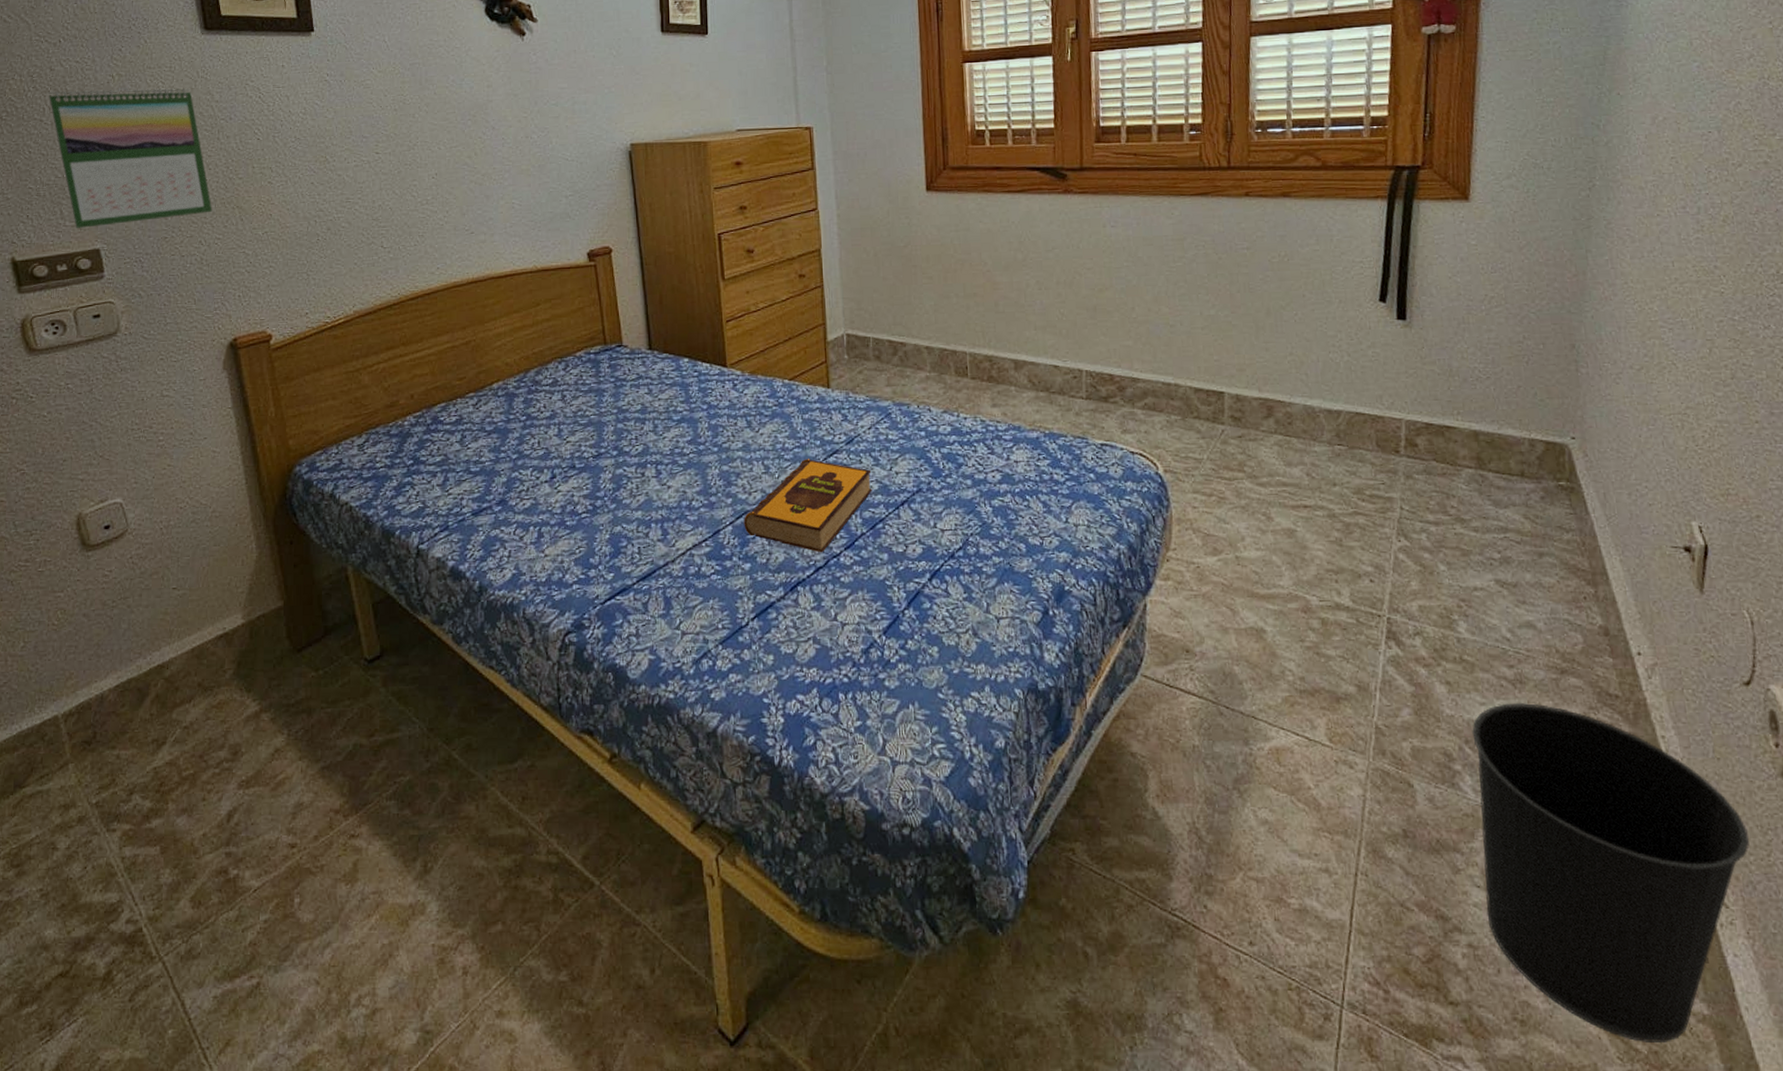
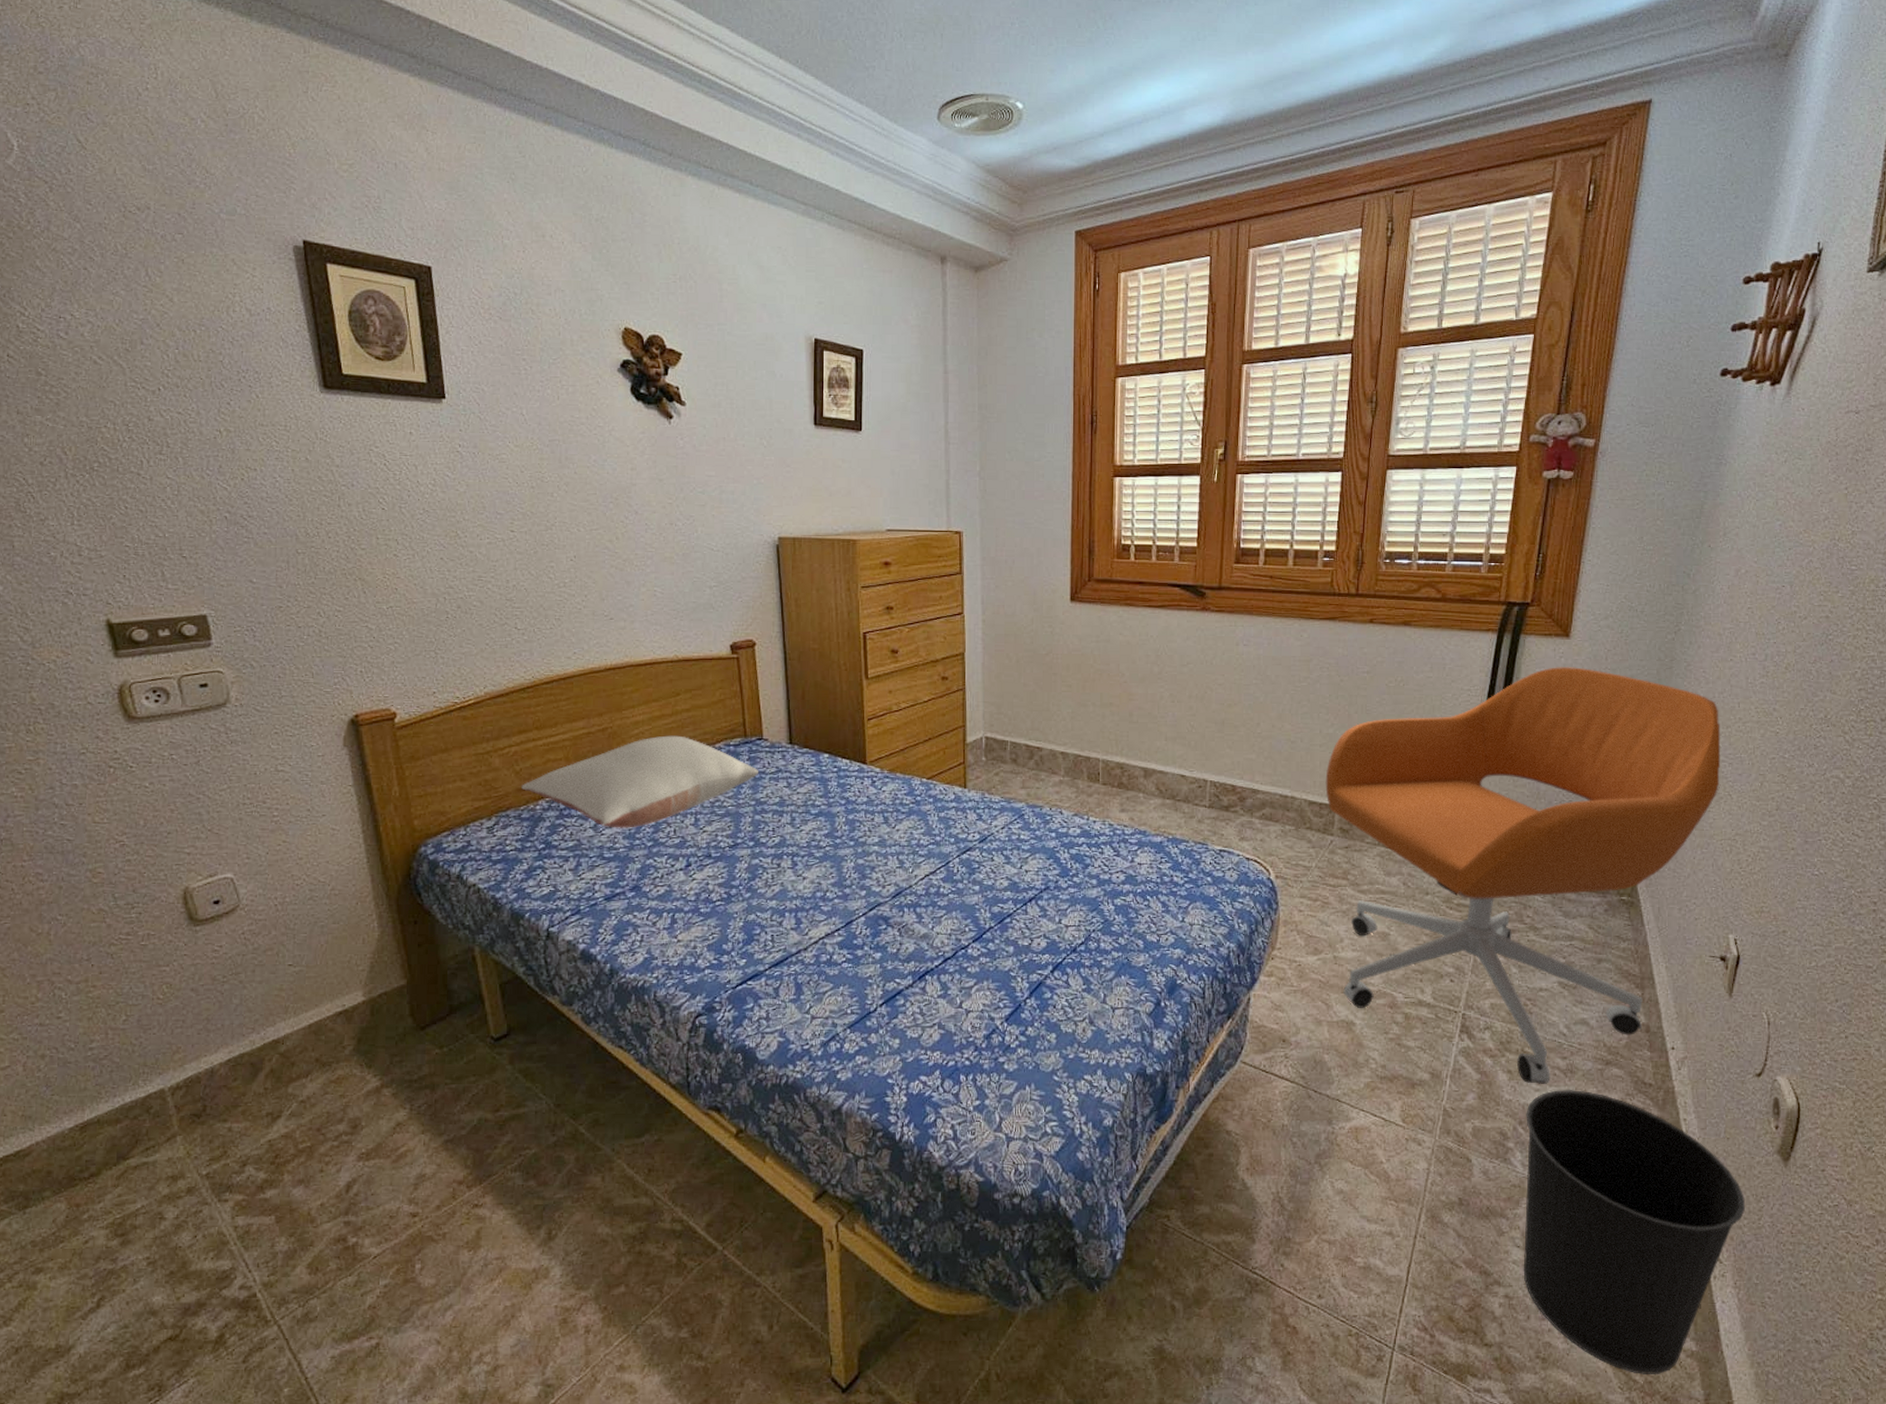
calendar: present [48,87,213,228] -> none [147,444,332,592]
pillow: none [390,345,619,442] -> present [521,735,758,828]
hardback book: present [744,459,872,553] -> none [876,855,1002,945]
office chair: none [1210,231,1662,697] -> present [1325,666,1721,1084]

